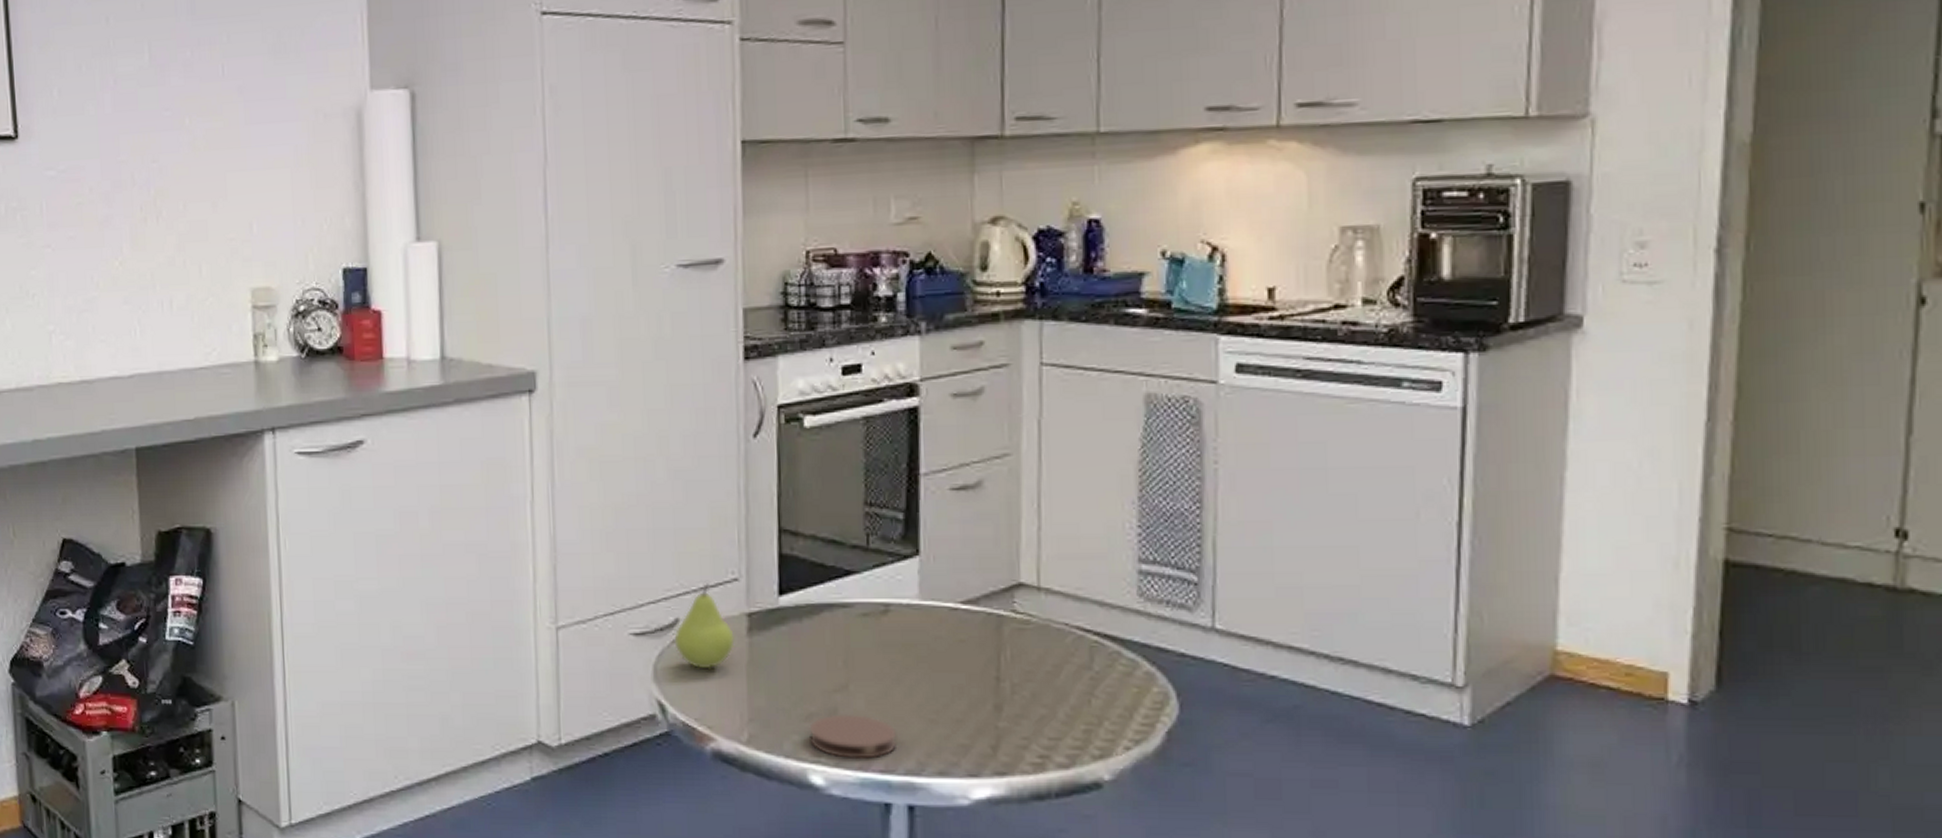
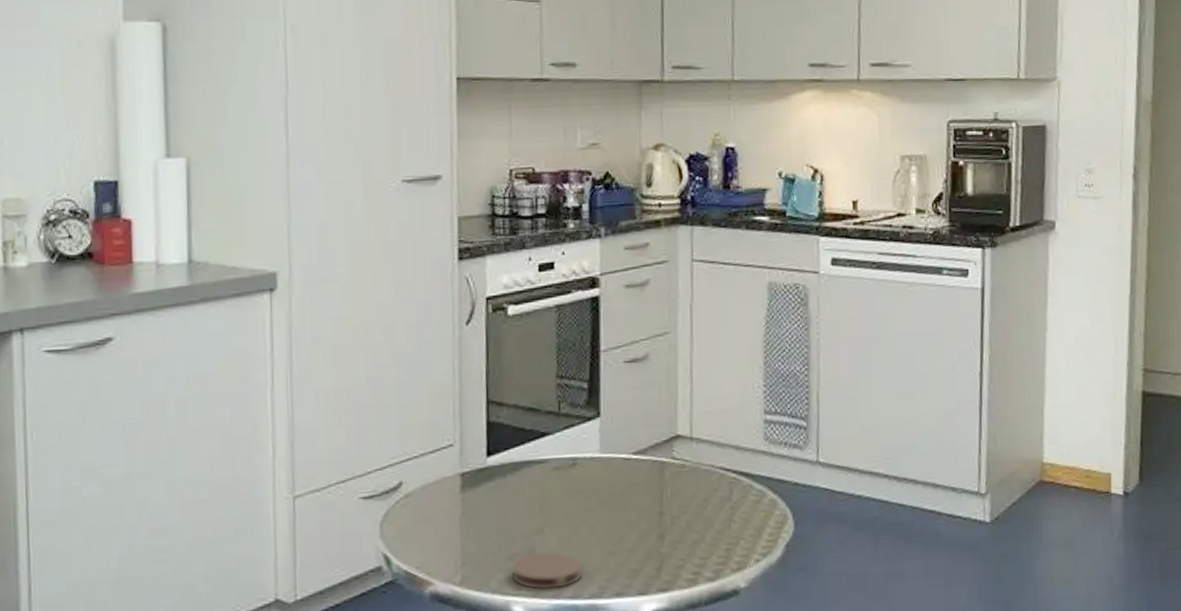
fruit: present [674,583,735,669] -> none [398,450,450,524]

